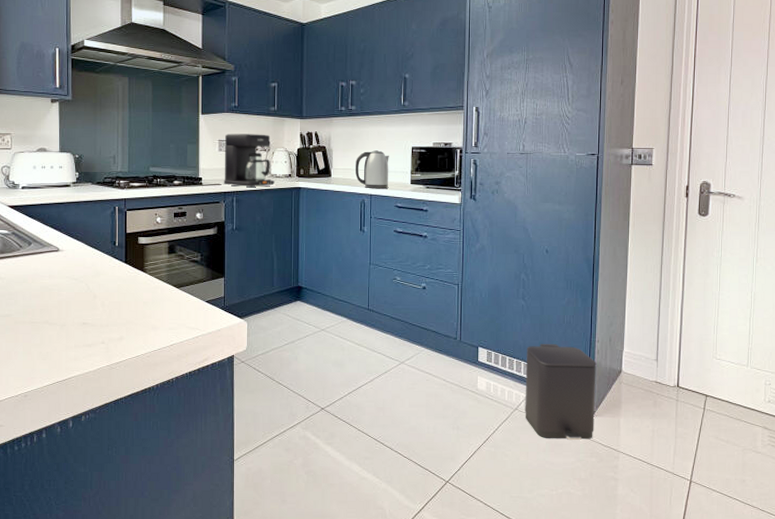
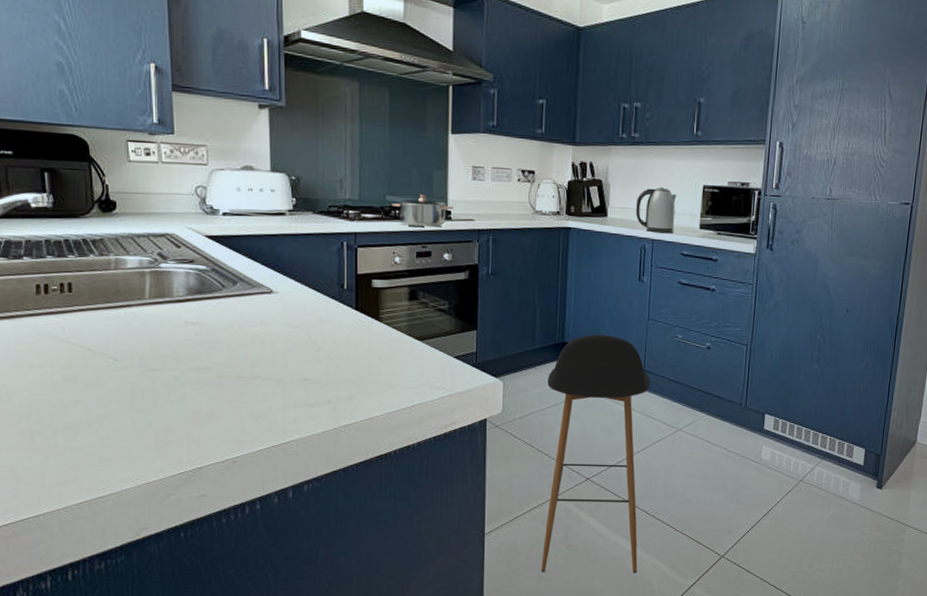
cooking pot: none [154,164,204,191] -> present [391,194,454,227]
coffee maker: present [224,133,274,188] -> none [478,159,539,226]
bar stool: none [284,279,374,498] -> present [541,335,650,573]
pedal bin: present [525,344,597,441] -> none [810,412,891,514]

